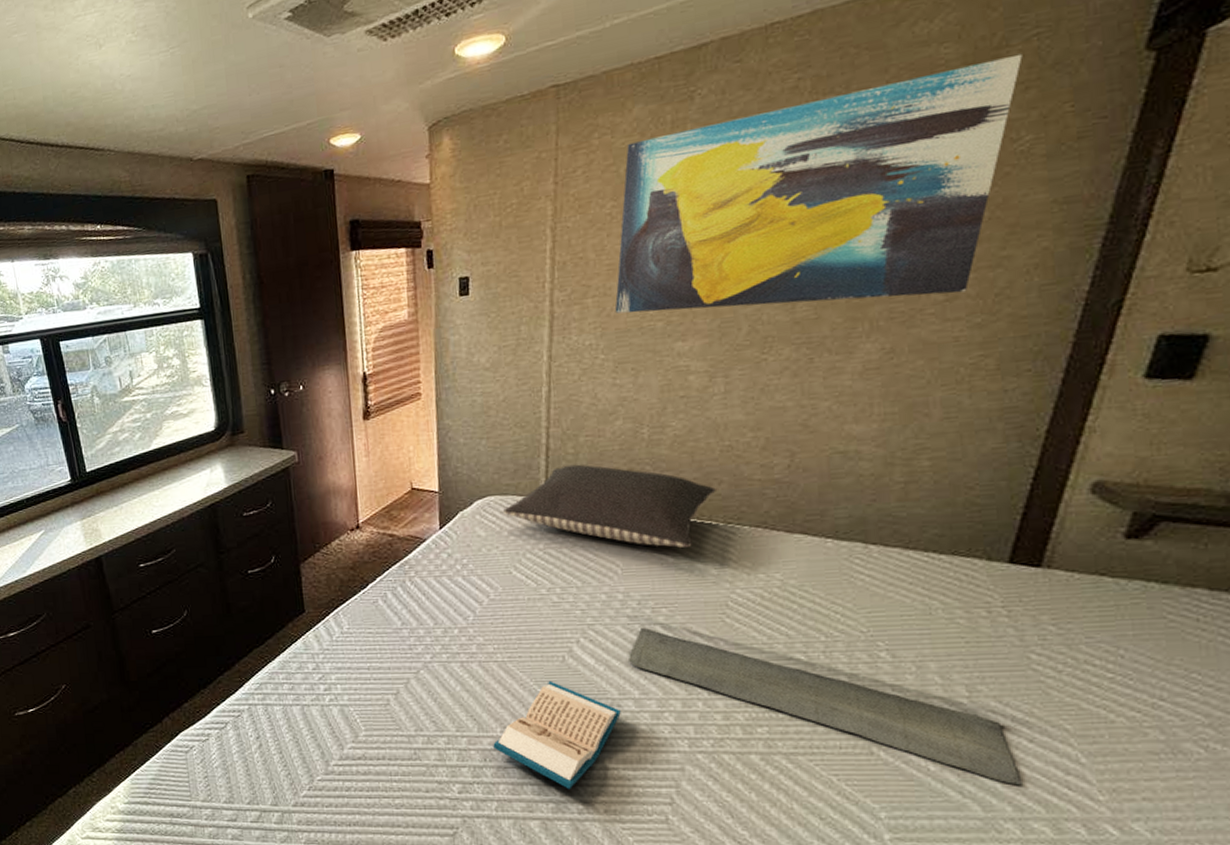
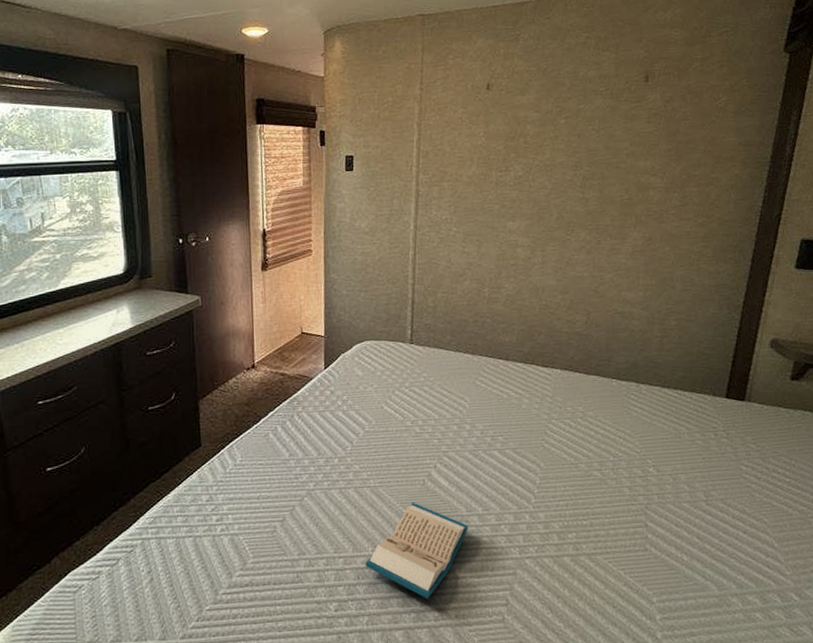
pillow: present [502,464,716,548] -> none [376,316,537,386]
wall art: present [614,53,1023,314] -> none [464,42,719,201]
bath mat: present [627,627,1021,786] -> none [473,453,740,568]

